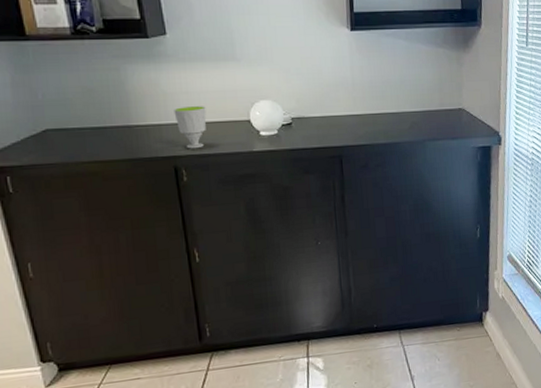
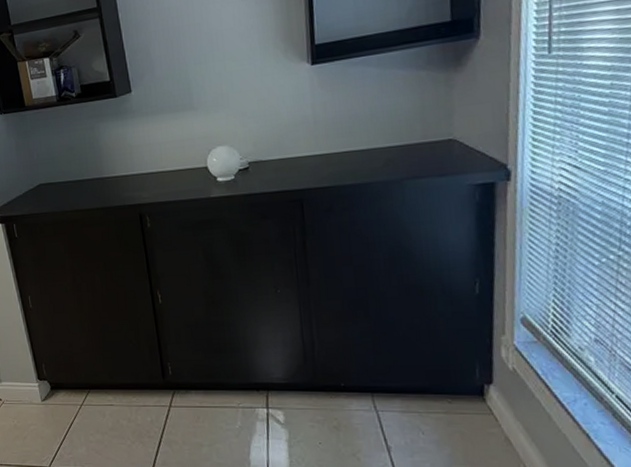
cup: present [174,106,207,149] -> none [138,156,167,197]

